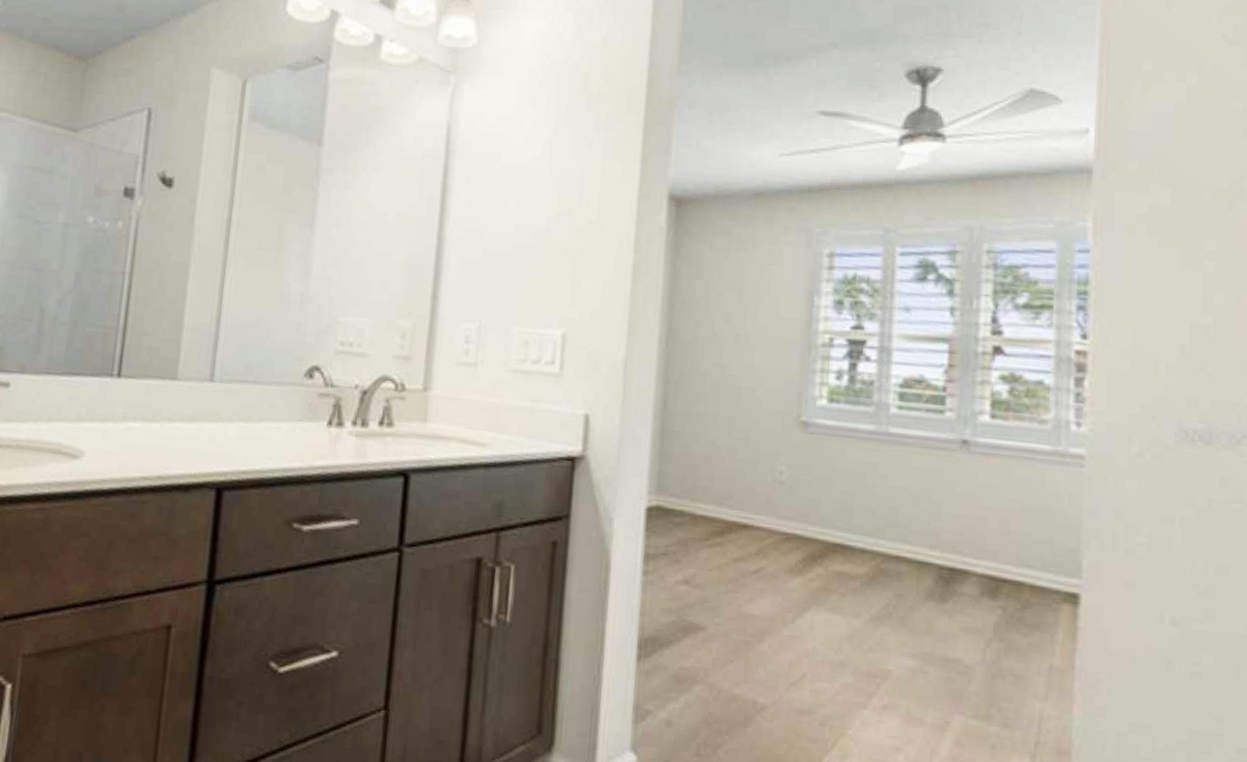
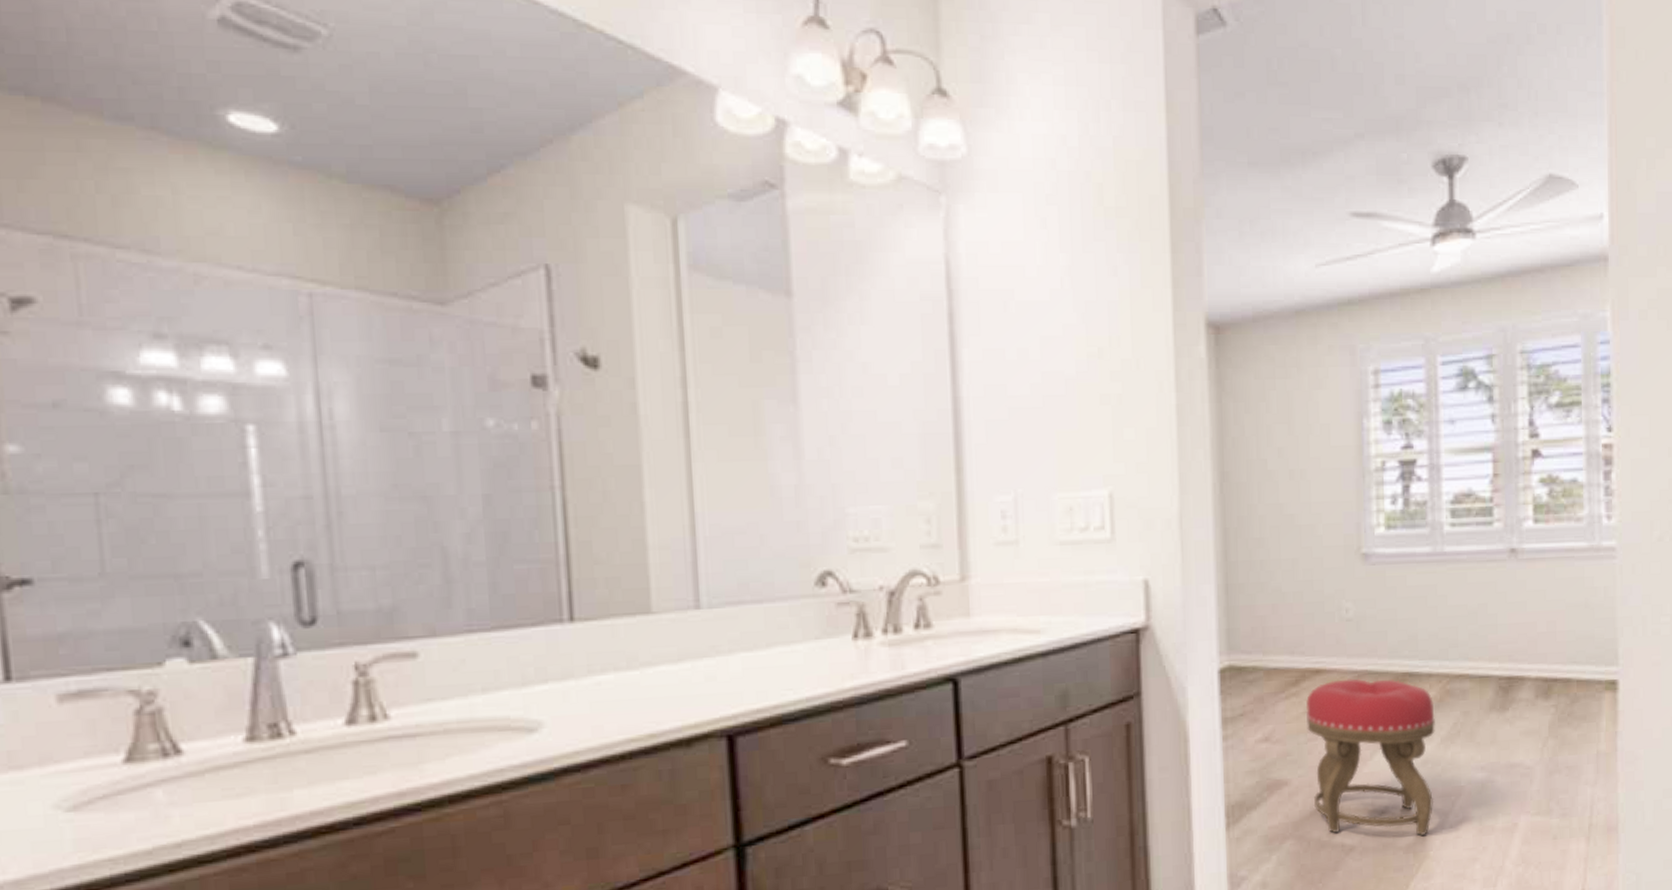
stool: none [727,538,865,712] -> present [1305,678,1435,837]

